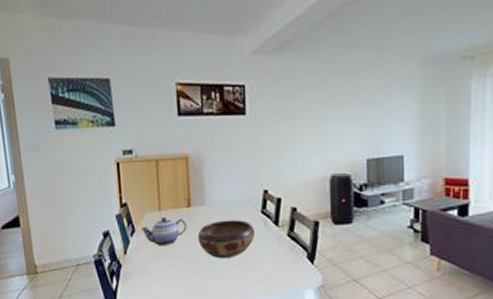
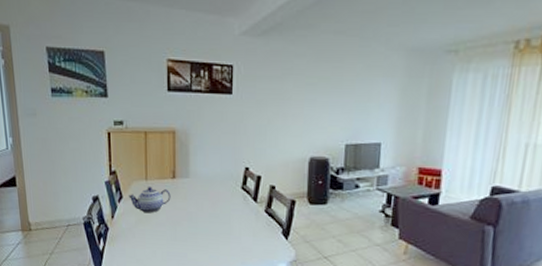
decorative bowl: present [197,220,256,258] -> none [180,193,235,229]

